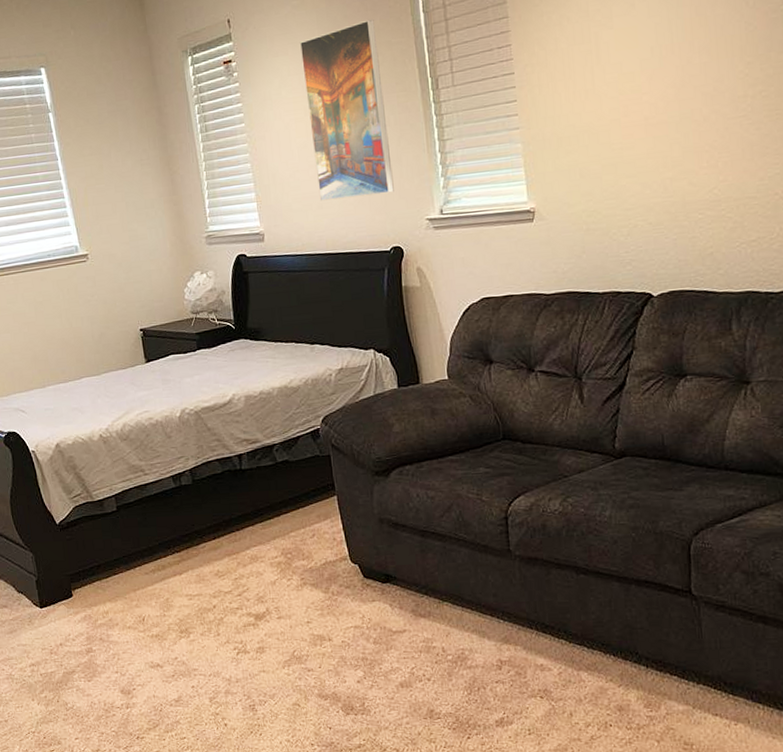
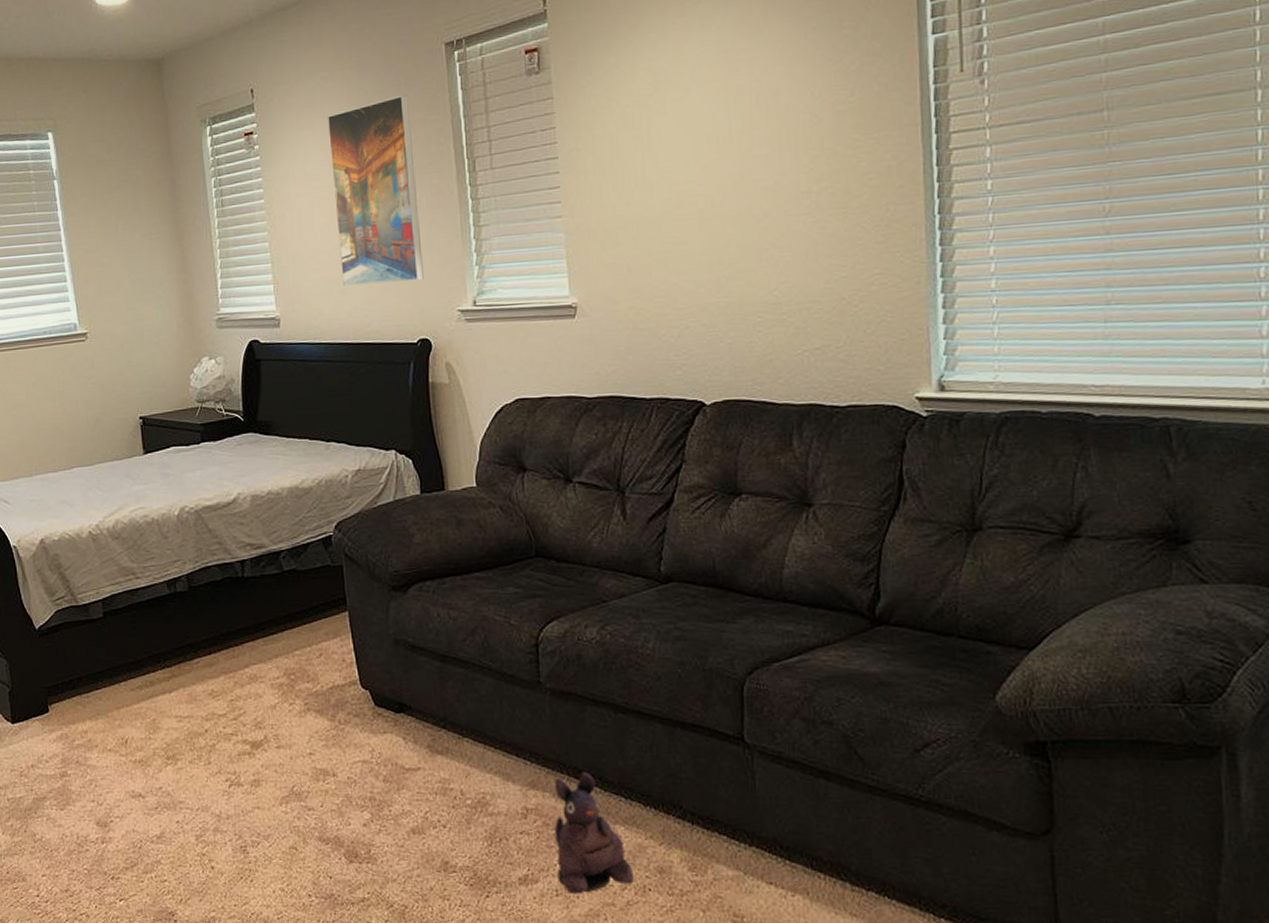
plush toy: none [525,627,596,732] -> present [554,772,634,894]

